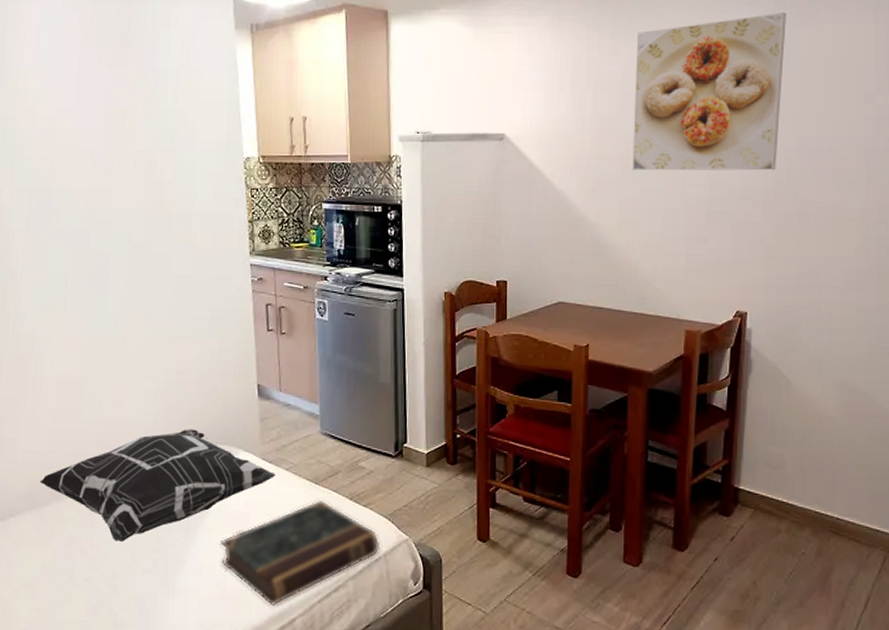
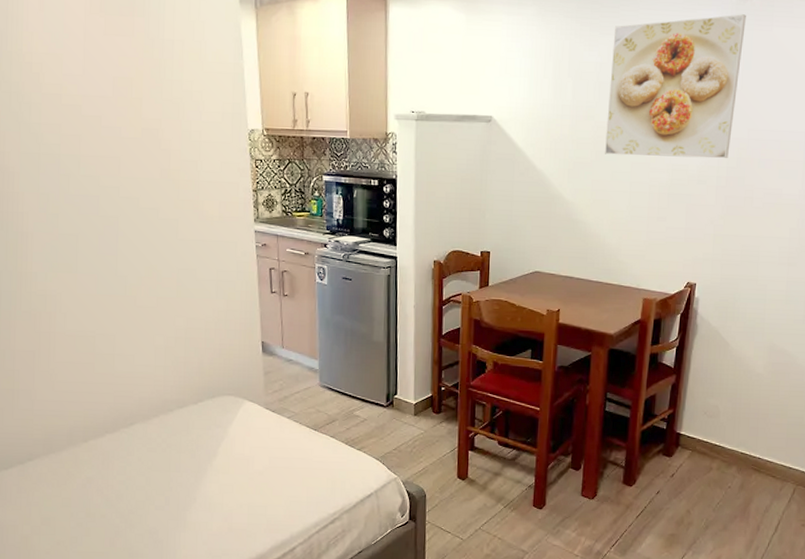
decorative pillow: present [39,429,276,541] -> none [56,381,279,482]
book: present [220,499,381,607] -> none [228,444,372,537]

